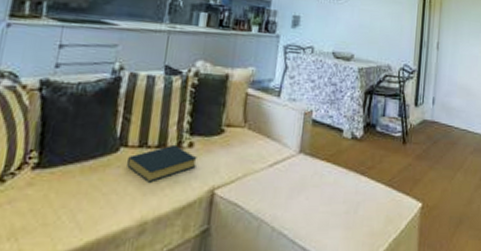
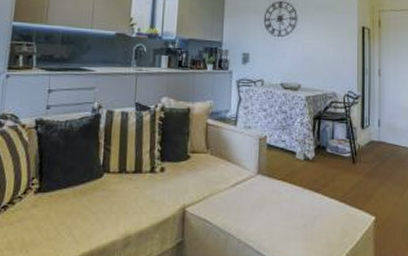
hardback book: present [127,144,197,183] -> none [111,169,169,203]

